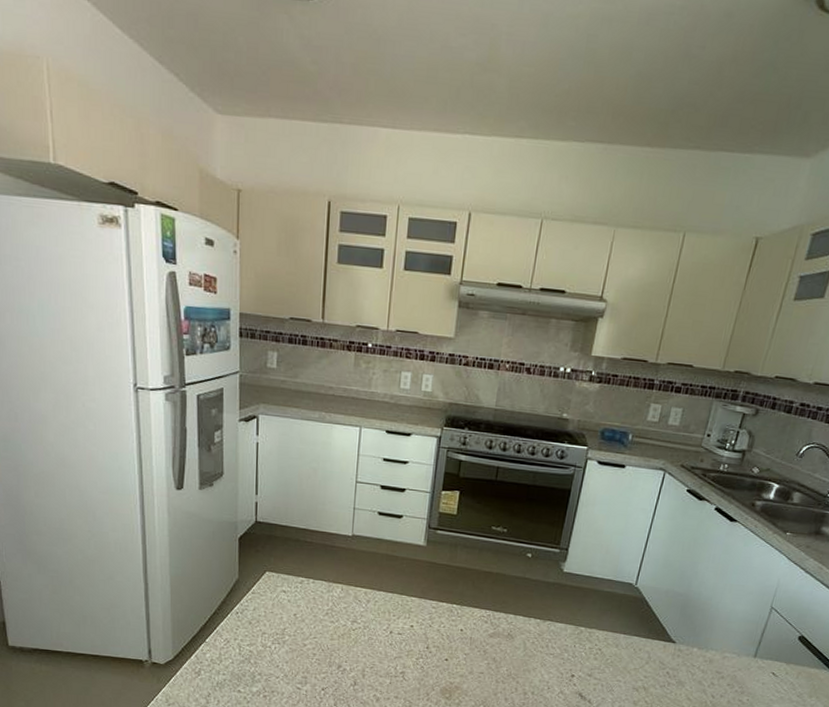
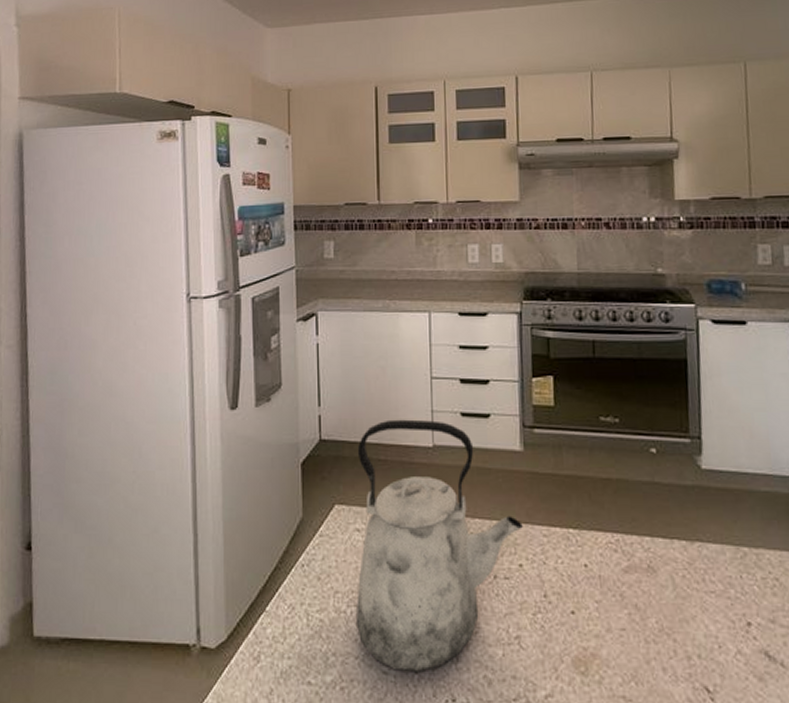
kettle: none [278,511,418,690] -> present [355,419,523,673]

